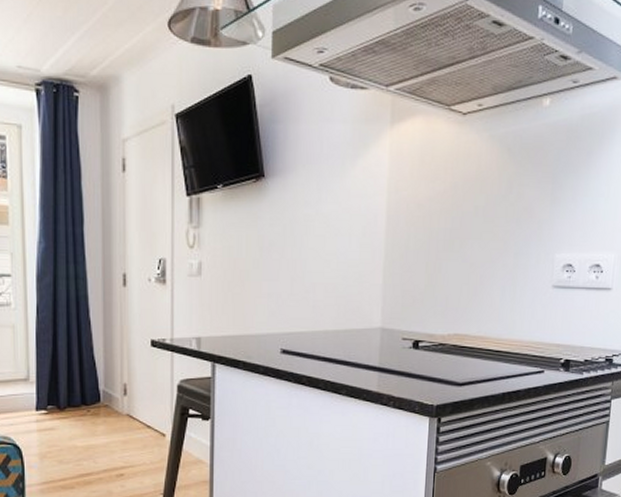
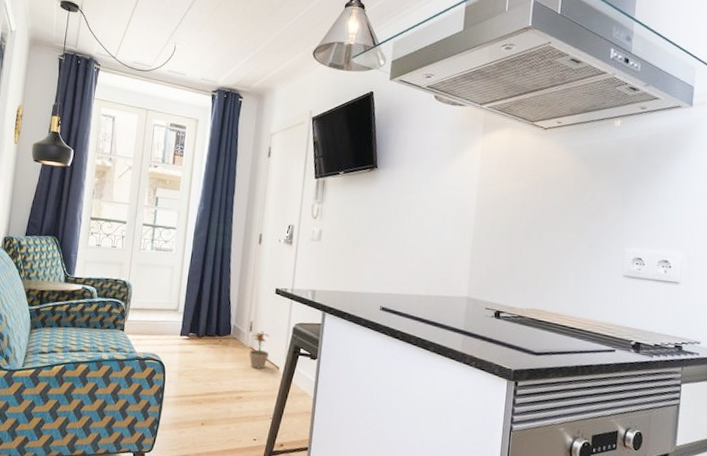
potted plant: none [126,393,151,439] -> present [249,331,269,369]

